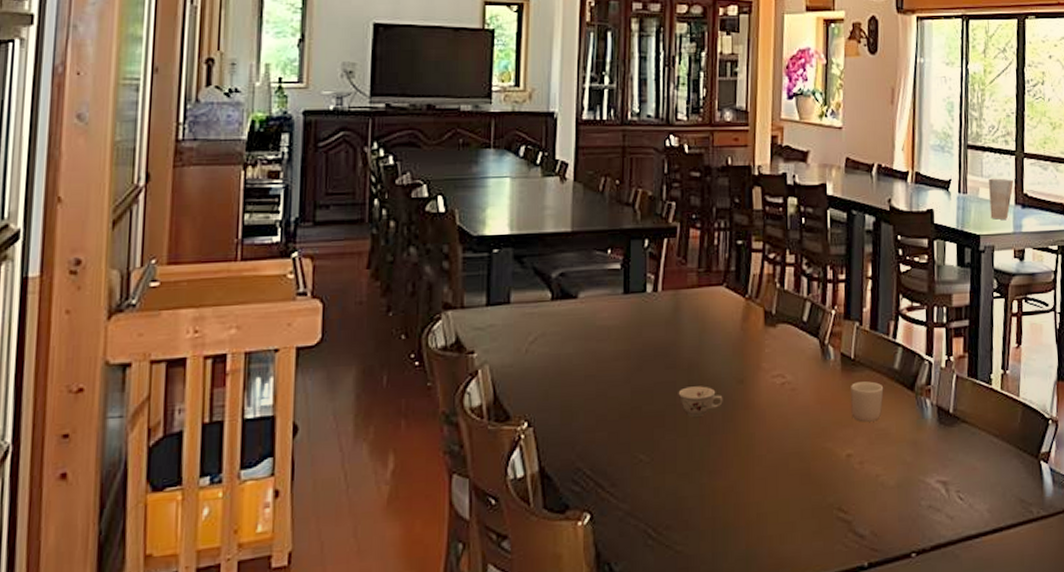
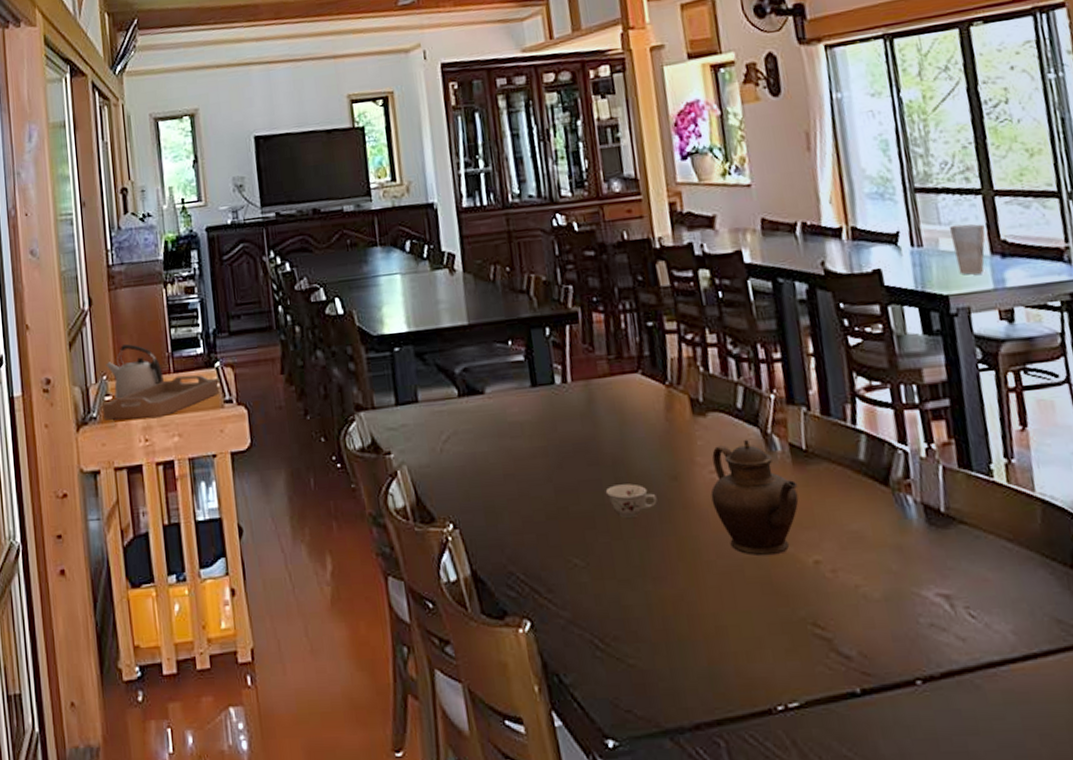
serving tray: none [145,264,294,309] -> present [103,374,220,420]
kettle: none [157,227,228,286] -> present [106,344,164,399]
teapot: none [770,348,843,451] -> present [710,439,799,556]
cup: present [850,381,884,422] -> none [806,475,852,523]

